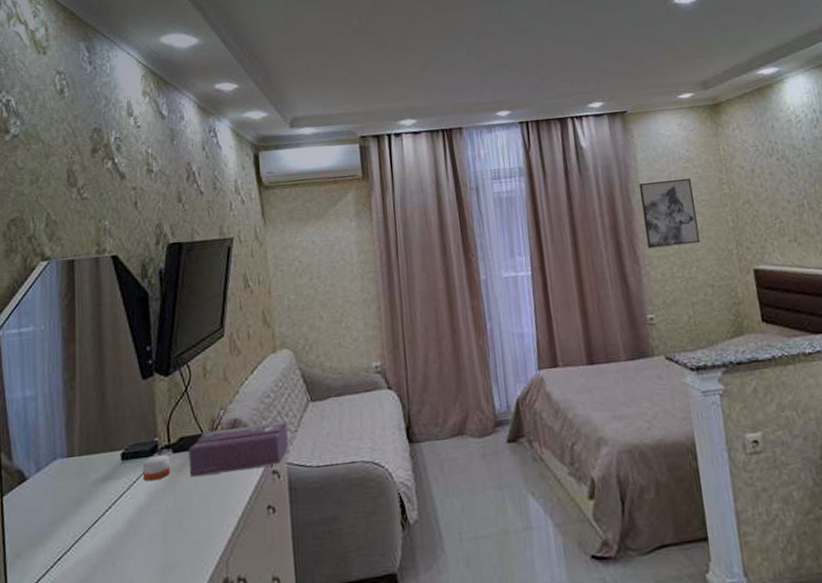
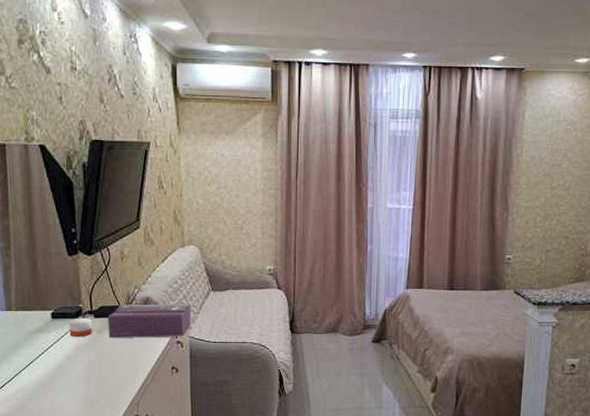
wall art: present [639,179,700,249] -> none [518,140,570,200]

